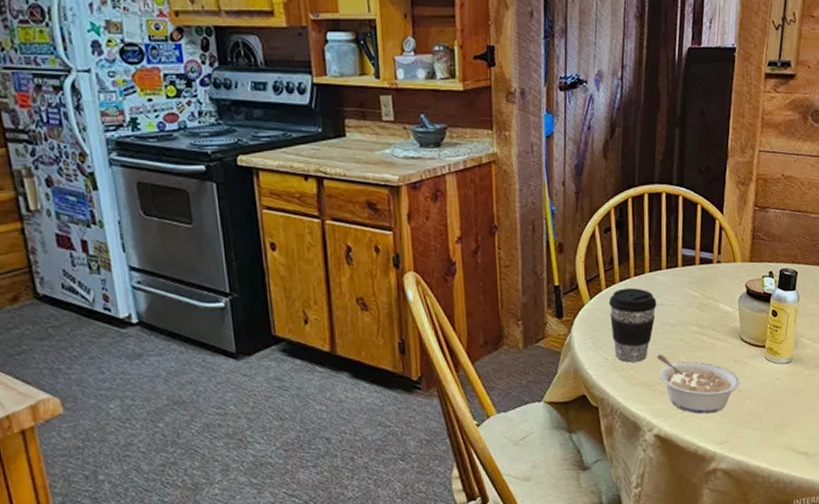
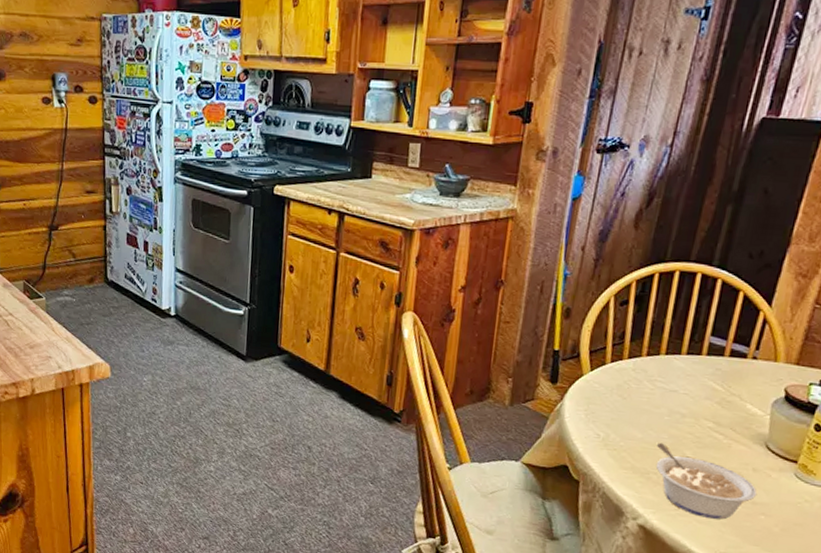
coffee cup: present [608,287,657,363] -> none [608,366,669,446]

